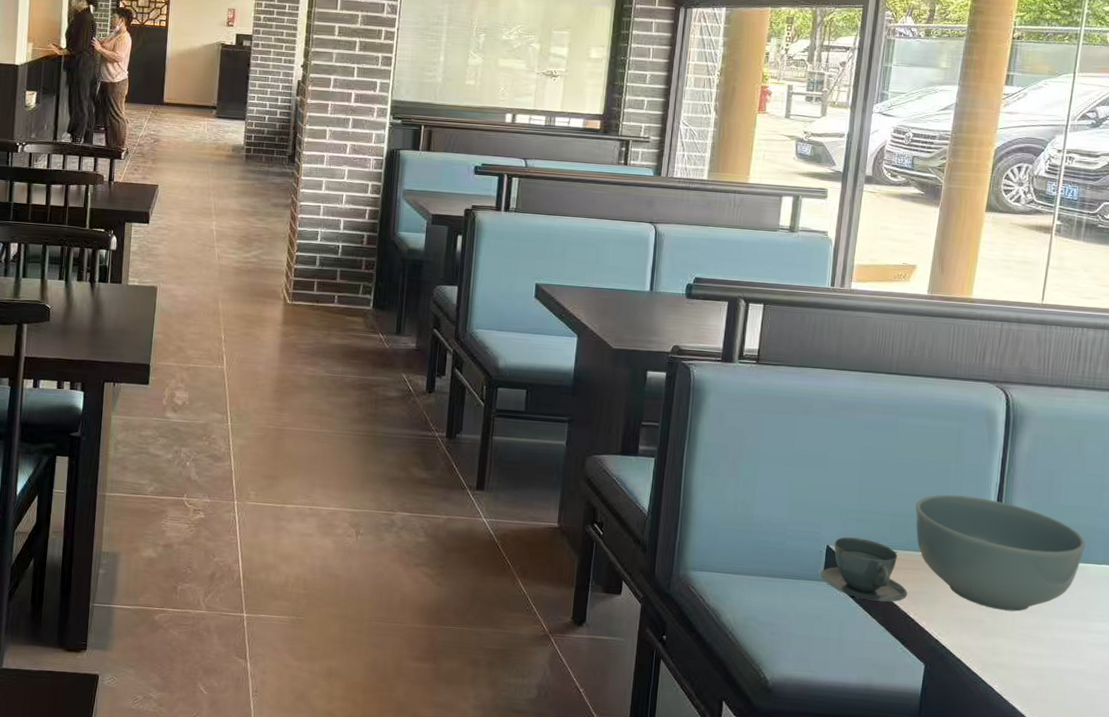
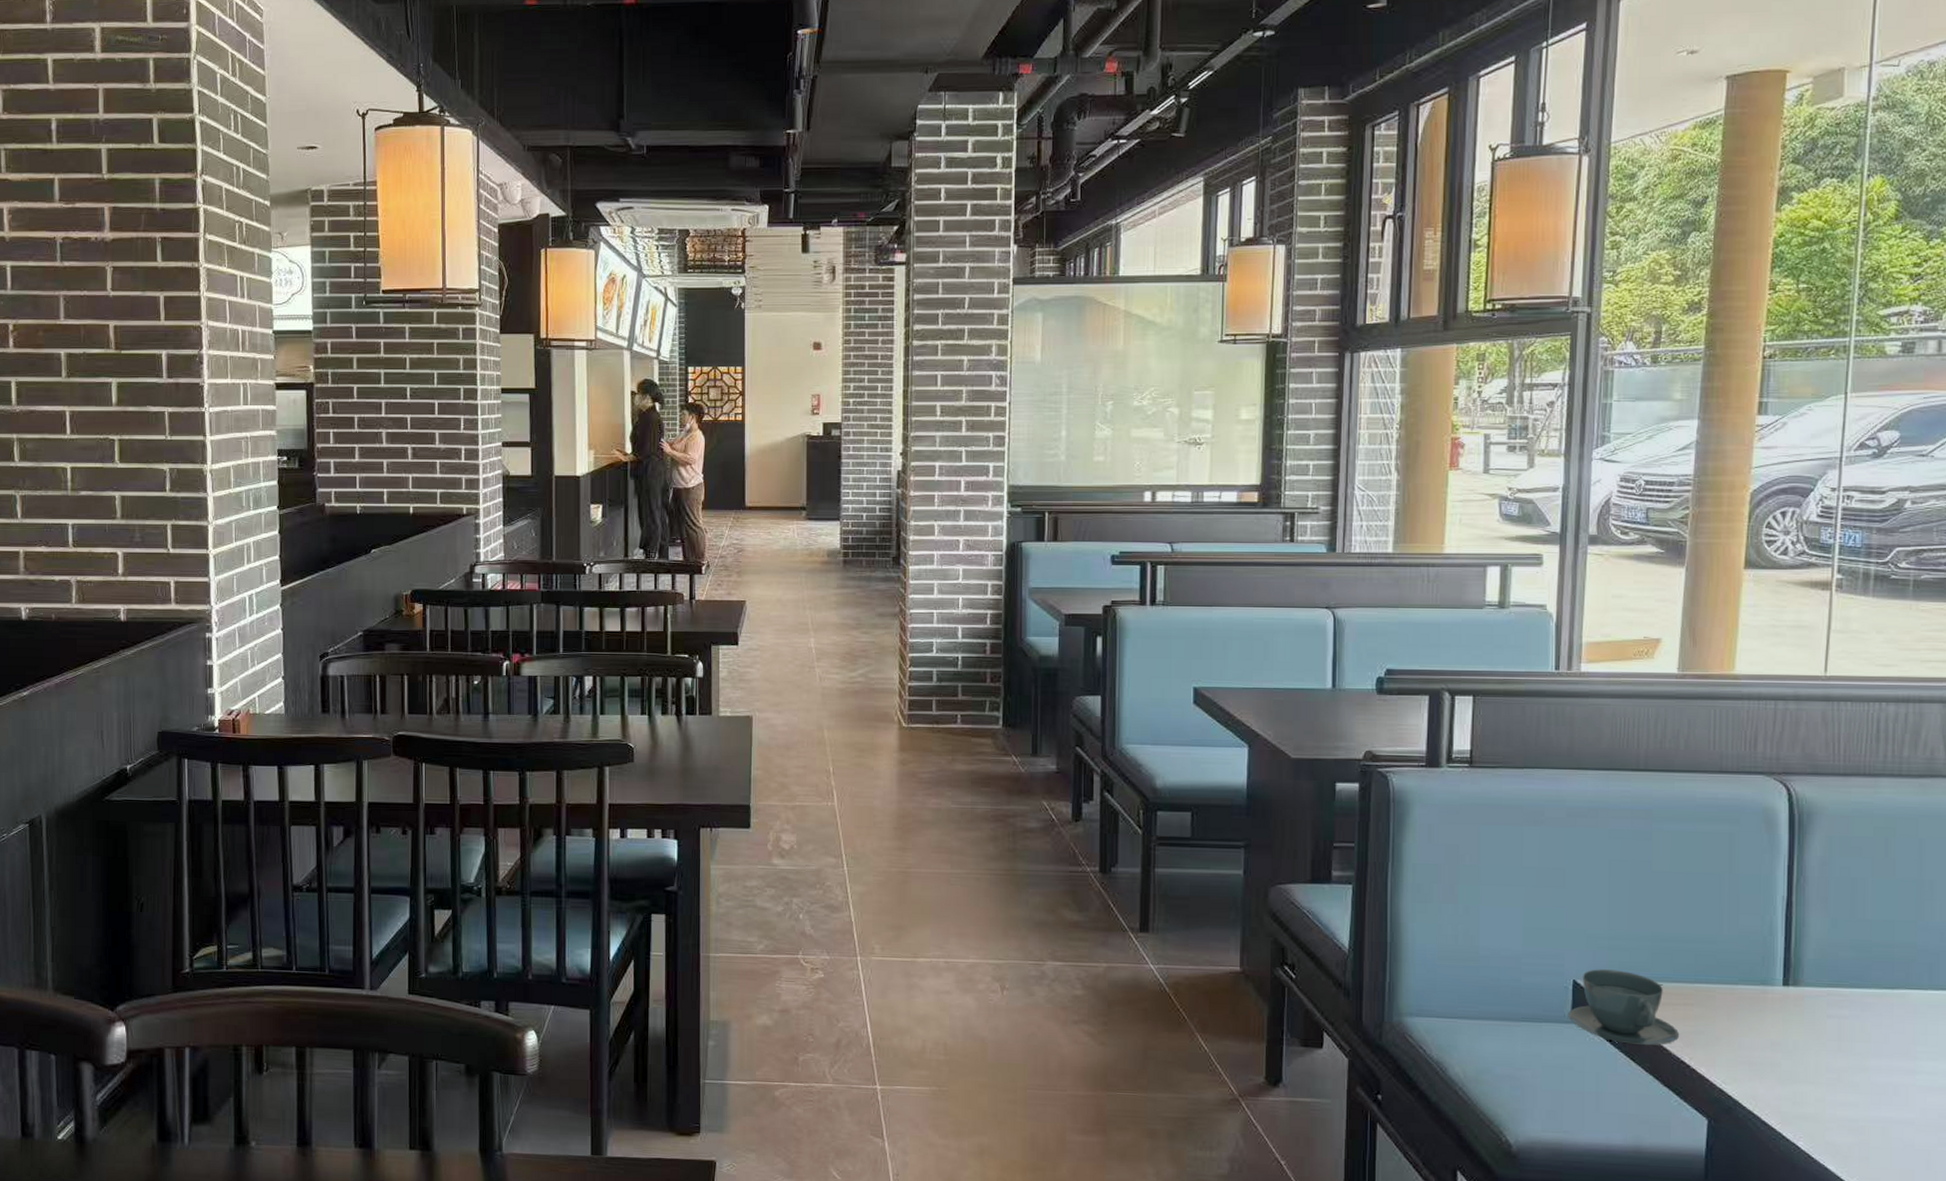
bowl: present [915,494,1086,611] -> none [1681,913,1904,1051]

